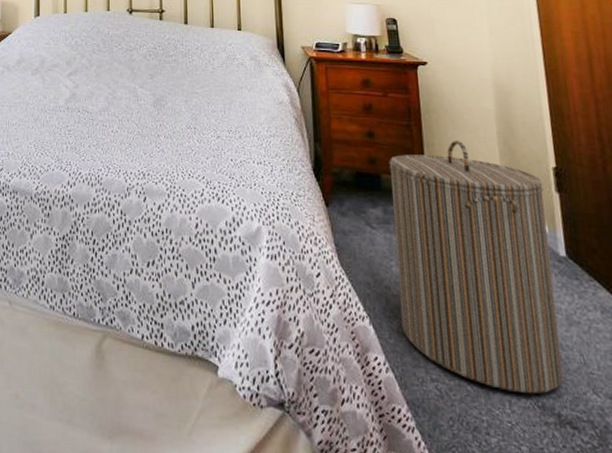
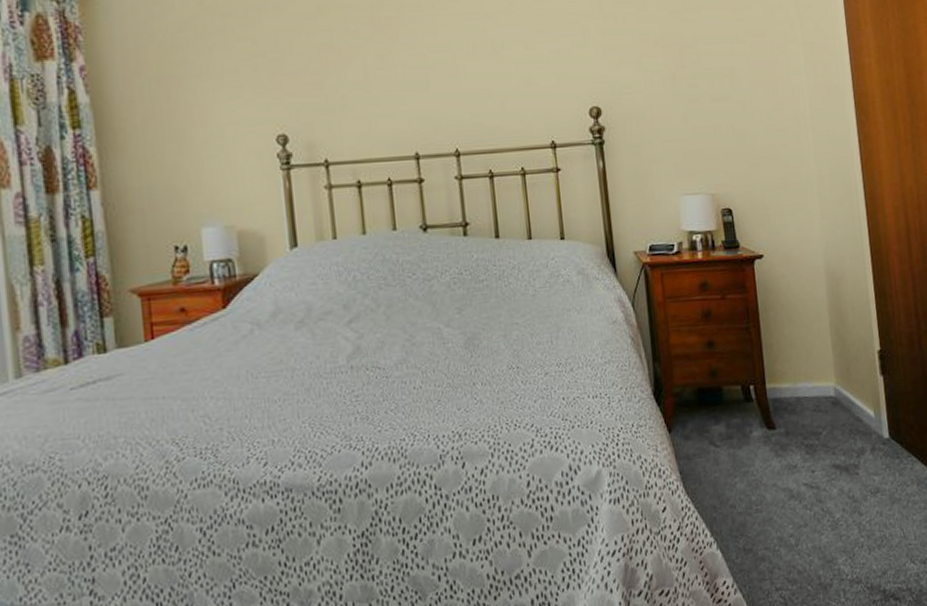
laundry hamper: present [389,140,564,394] -> none [729,336,888,582]

